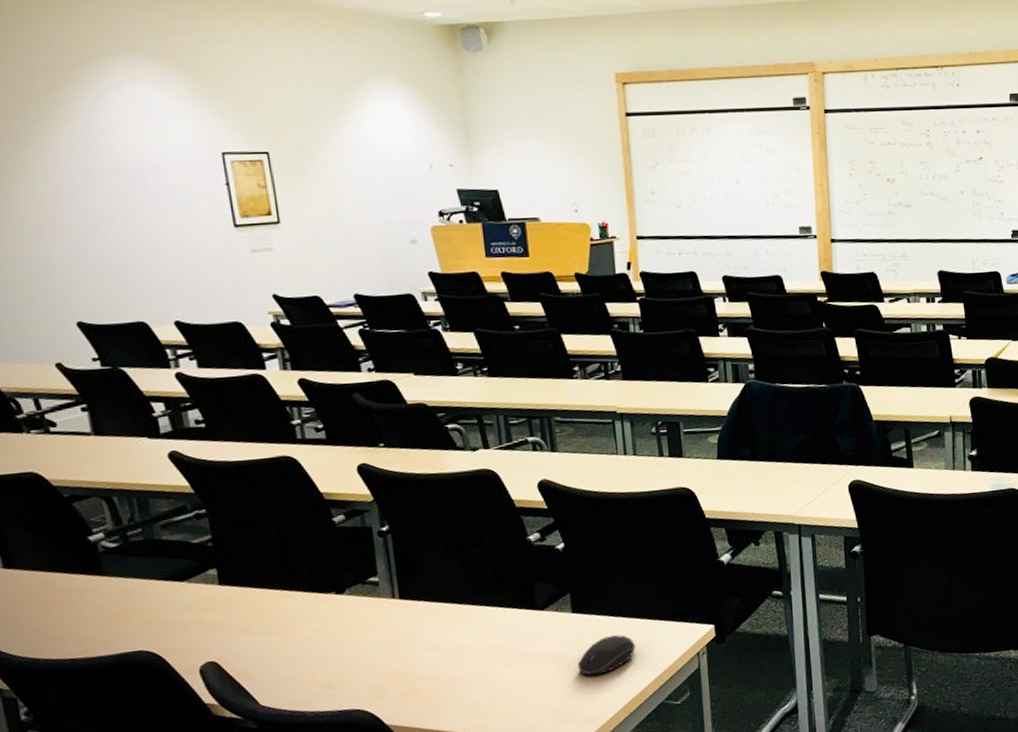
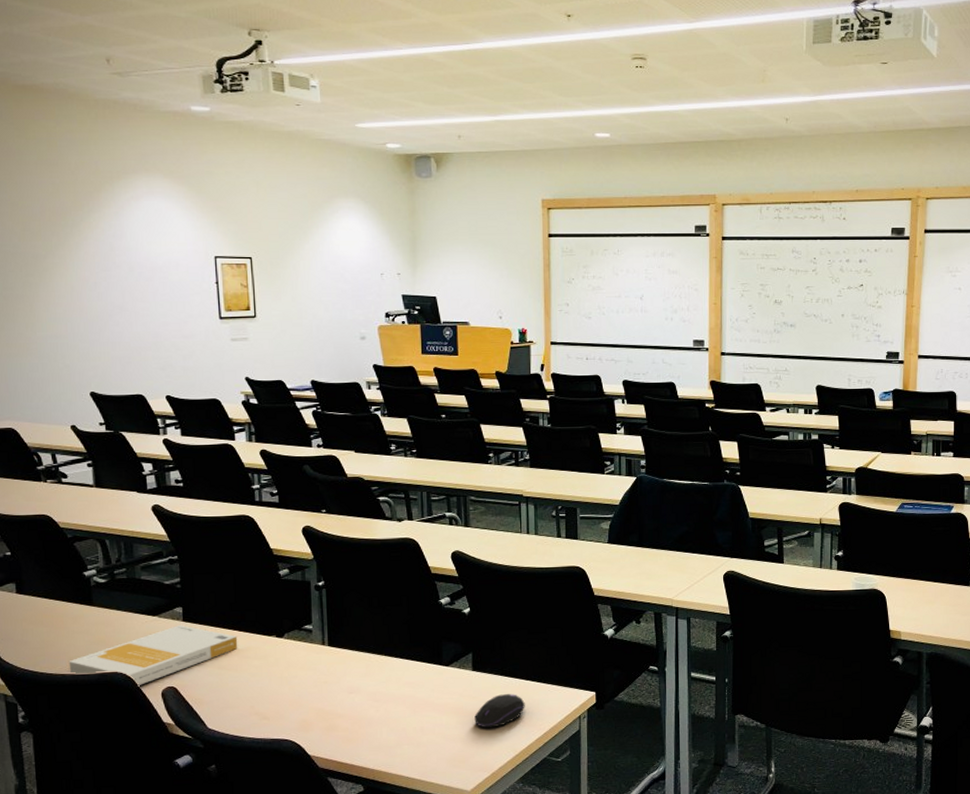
book: none [78,588,290,665] -> present [69,624,238,687]

